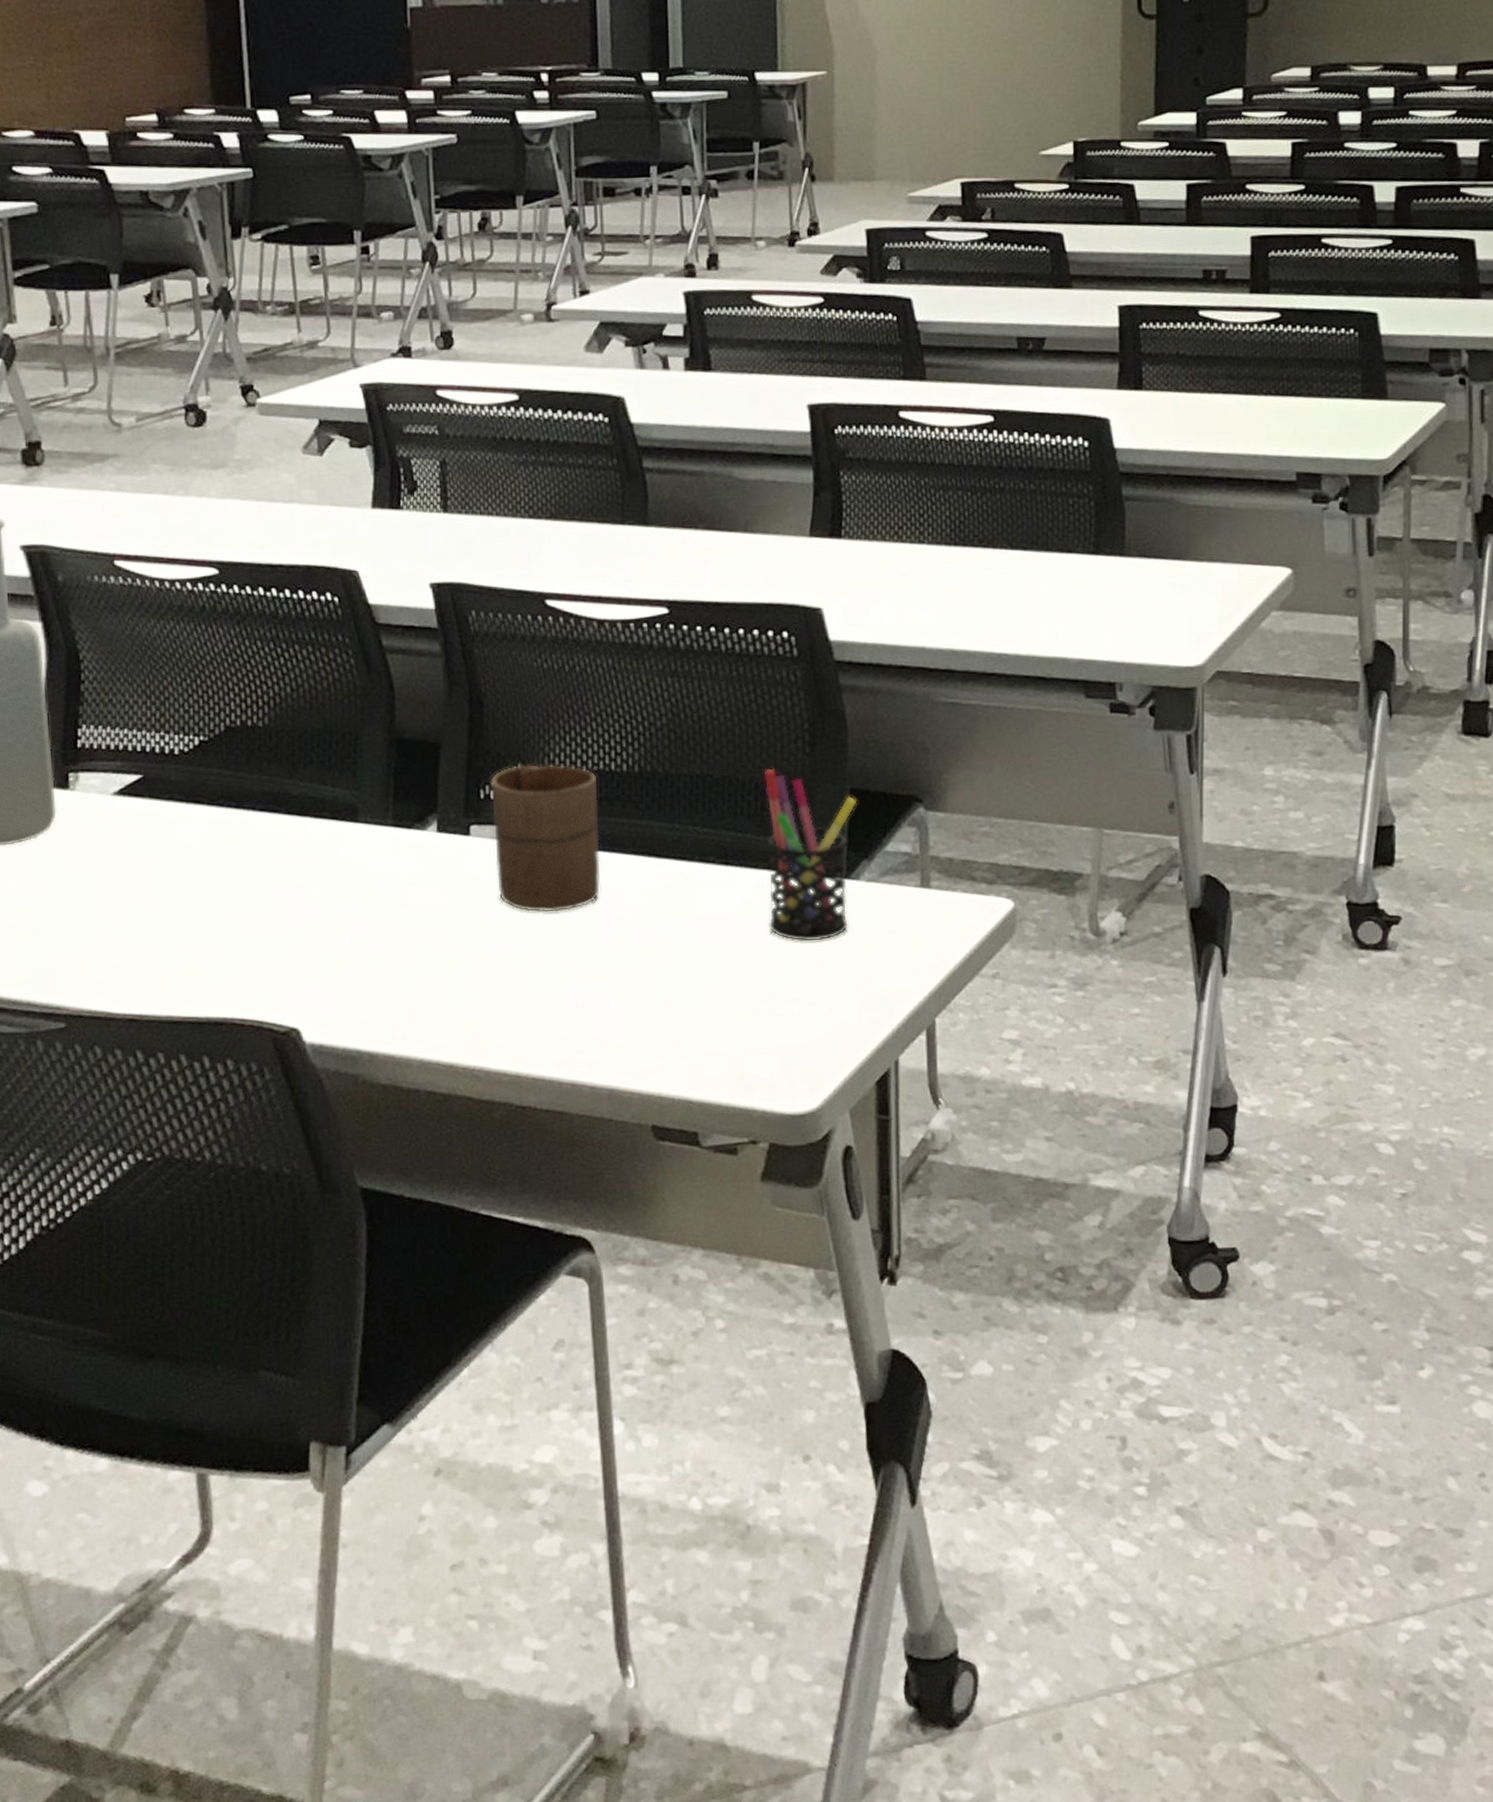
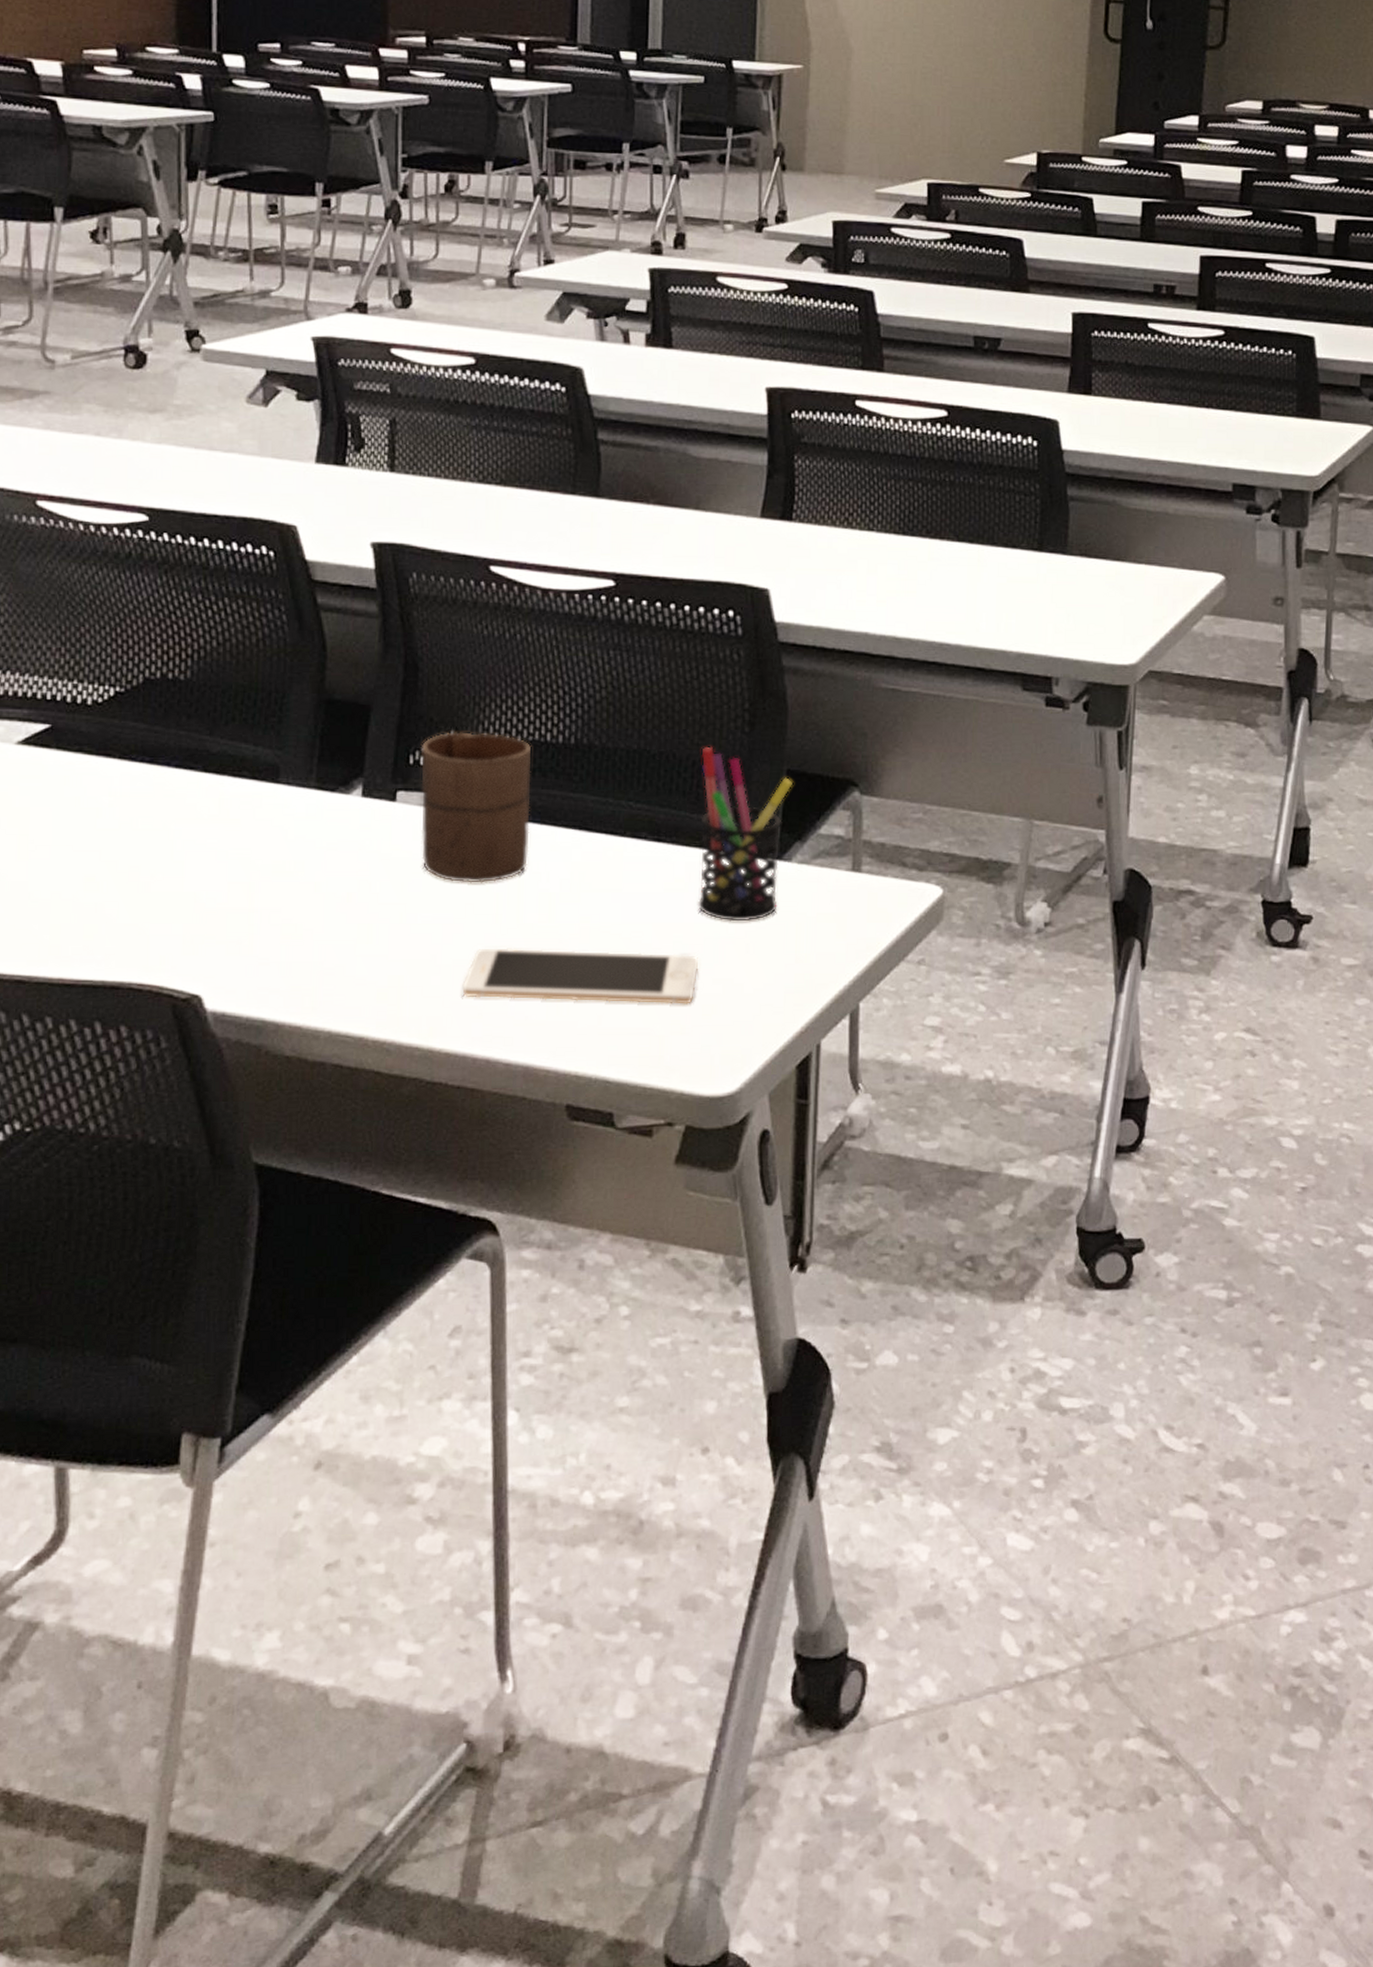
cell phone: none [544,974,774,1025] -> present [462,948,699,1005]

